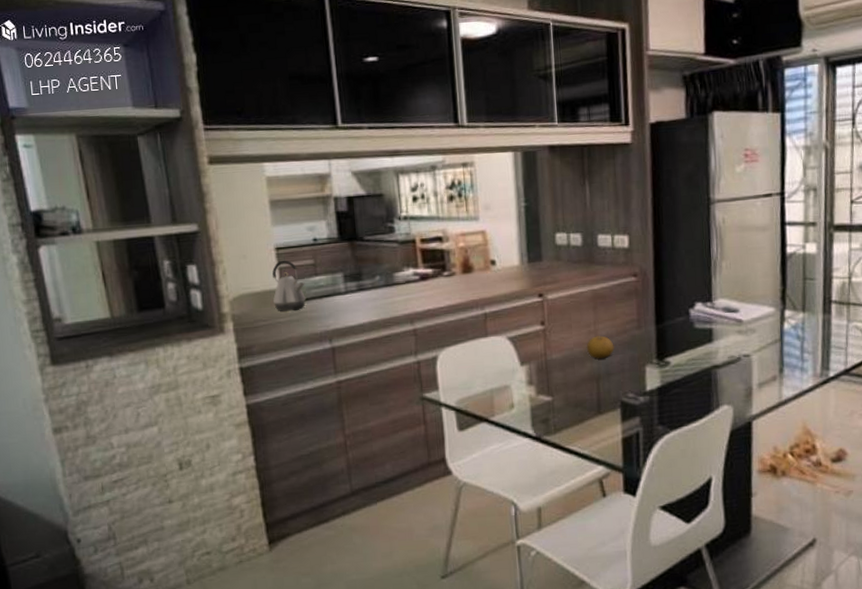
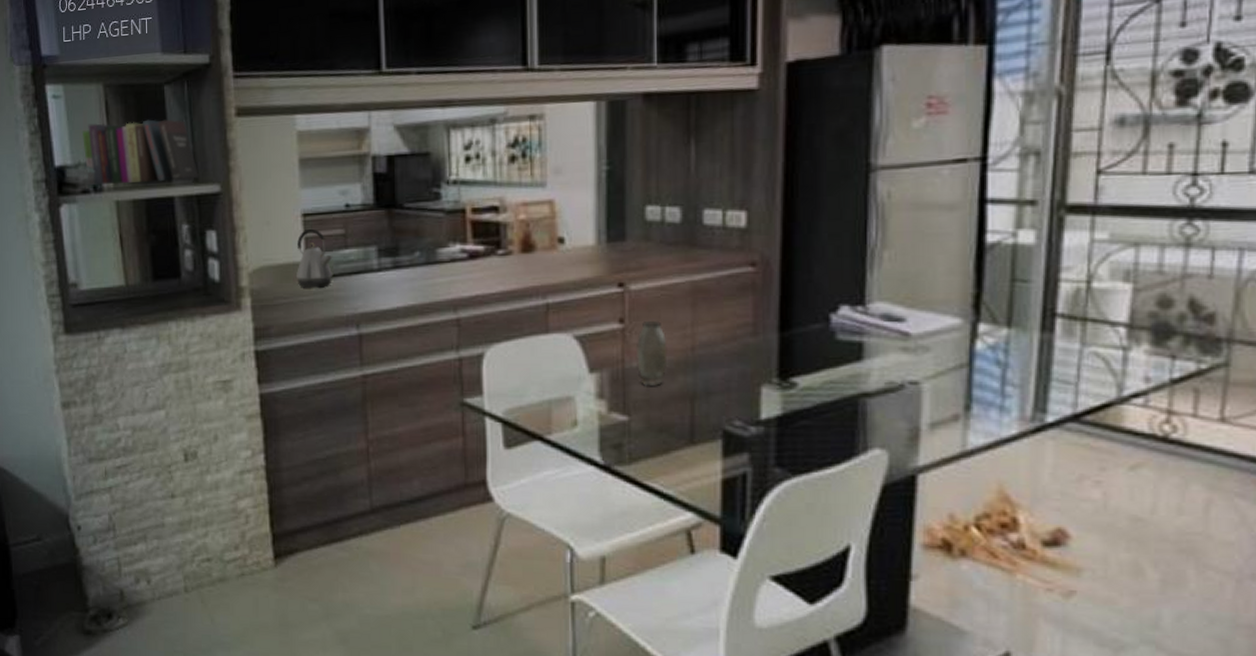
books: none [57,167,178,228] -> present [81,119,200,186]
vase: none [554,321,578,372] -> present [635,320,668,386]
fruit: present [587,336,614,360] -> none [680,342,718,373]

